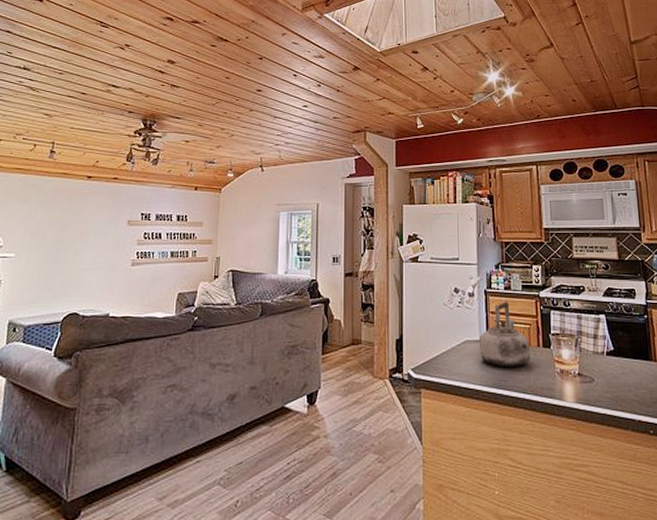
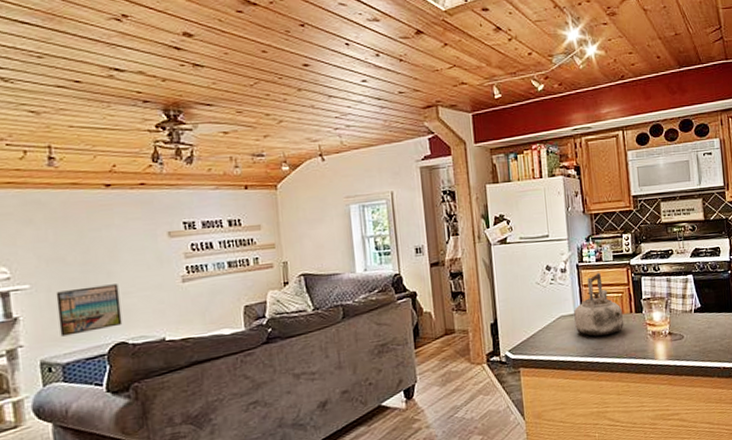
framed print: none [28,261,81,301] -> present [56,284,123,337]

